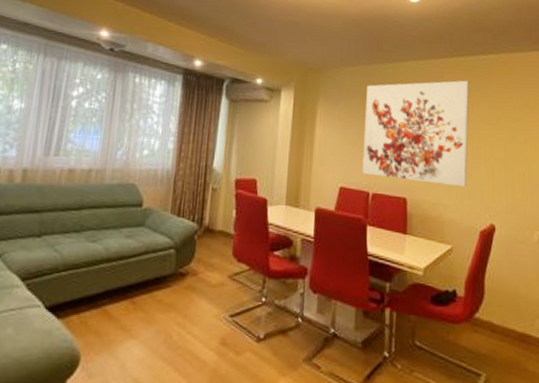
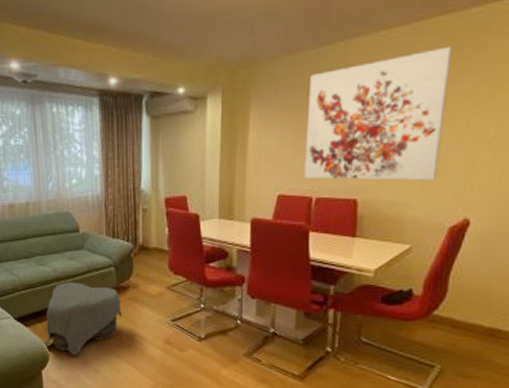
ottoman: none [73,264,178,360] -> present [42,282,122,356]

